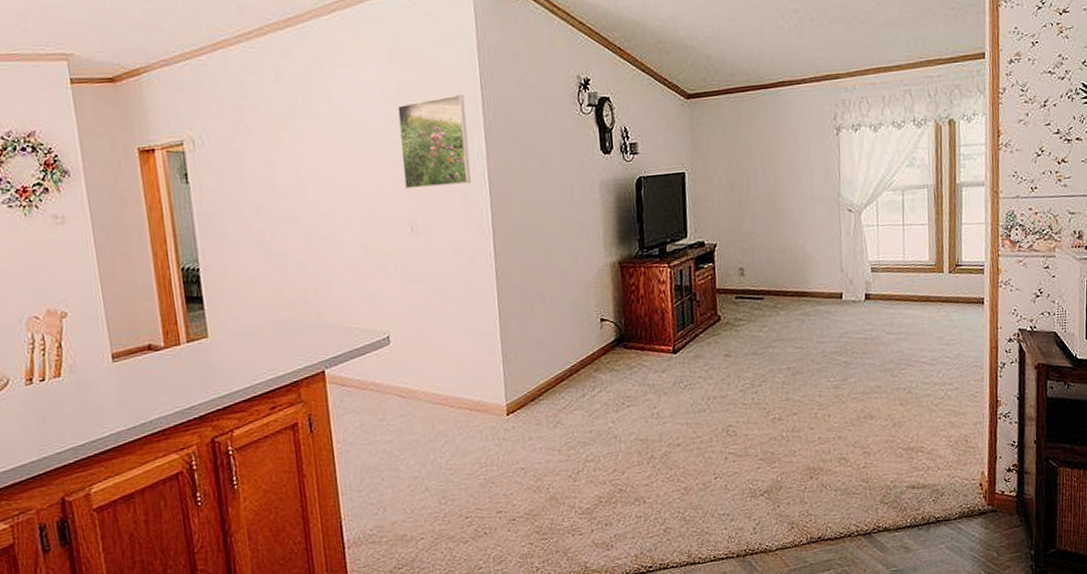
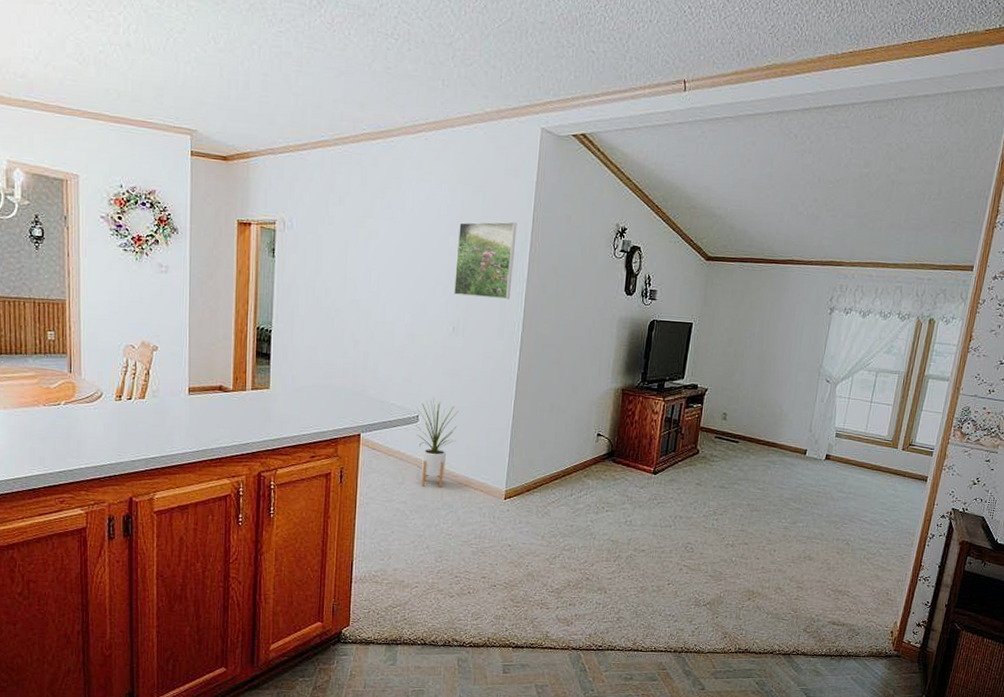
house plant: none [385,311,439,418] -> present [416,397,458,488]

